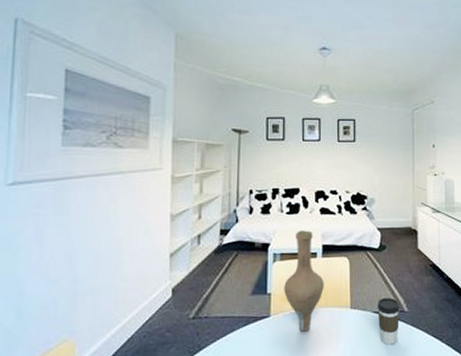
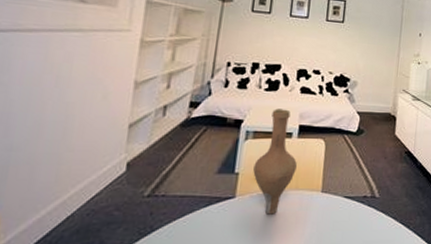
coffee cup: present [377,298,400,345] -> none [348,183,371,231]

